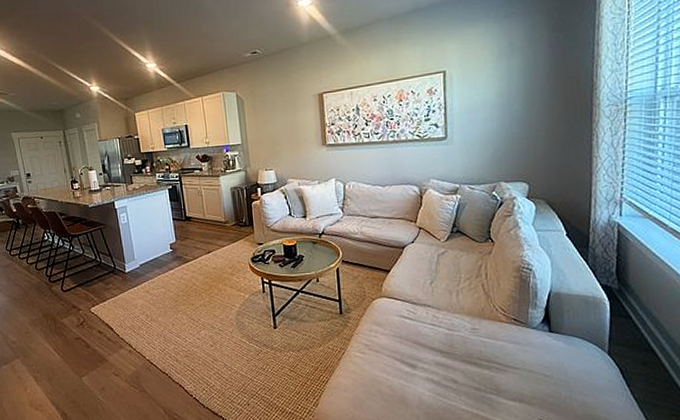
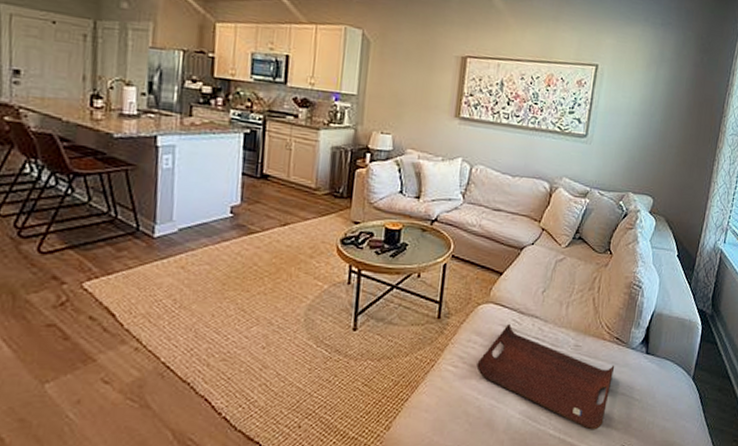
serving tray: none [381,313,518,405] -> present [476,323,615,430]

